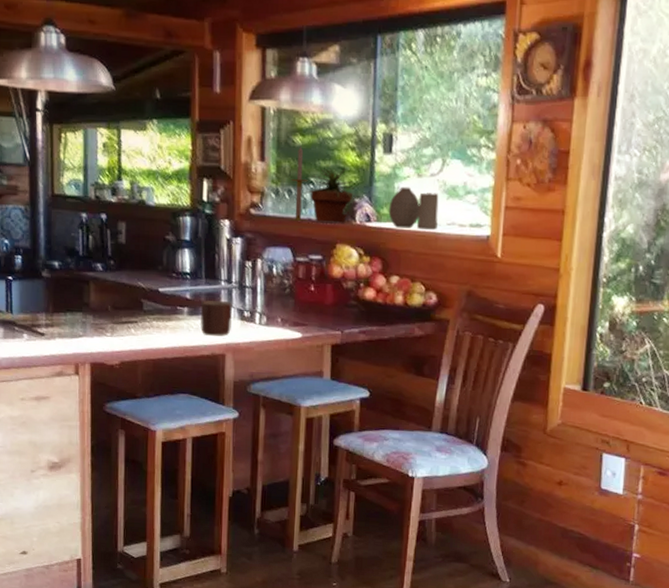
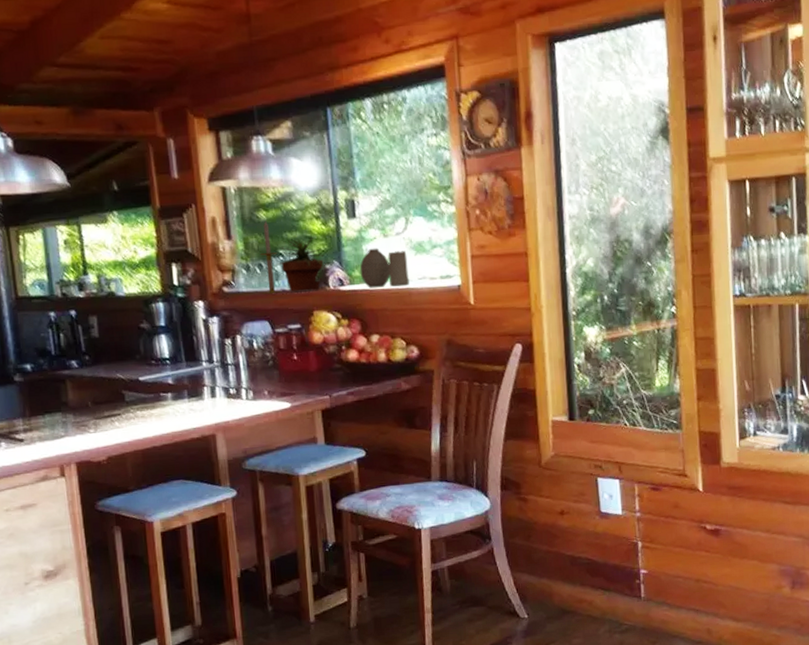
mug: present [199,300,233,337] -> none [185,381,219,419]

